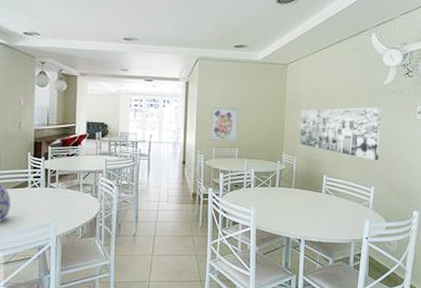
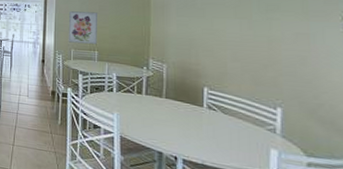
wall art: present [299,107,383,161] -> none [169,12,286,77]

